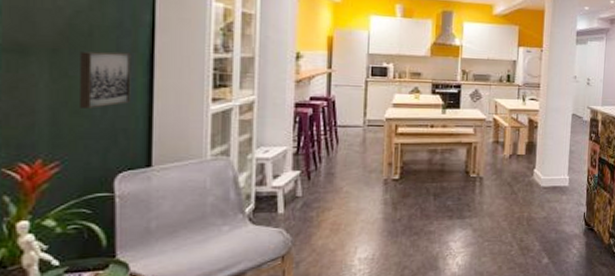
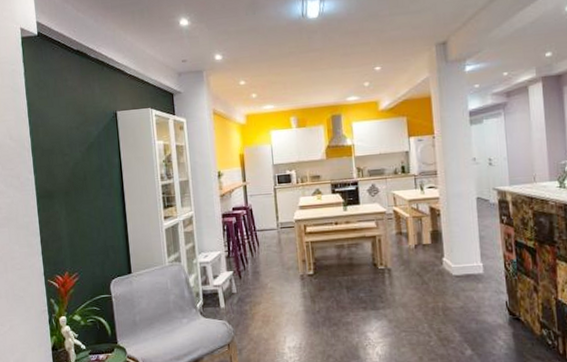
wall art: present [80,51,131,108] -> none [81,188,114,233]

